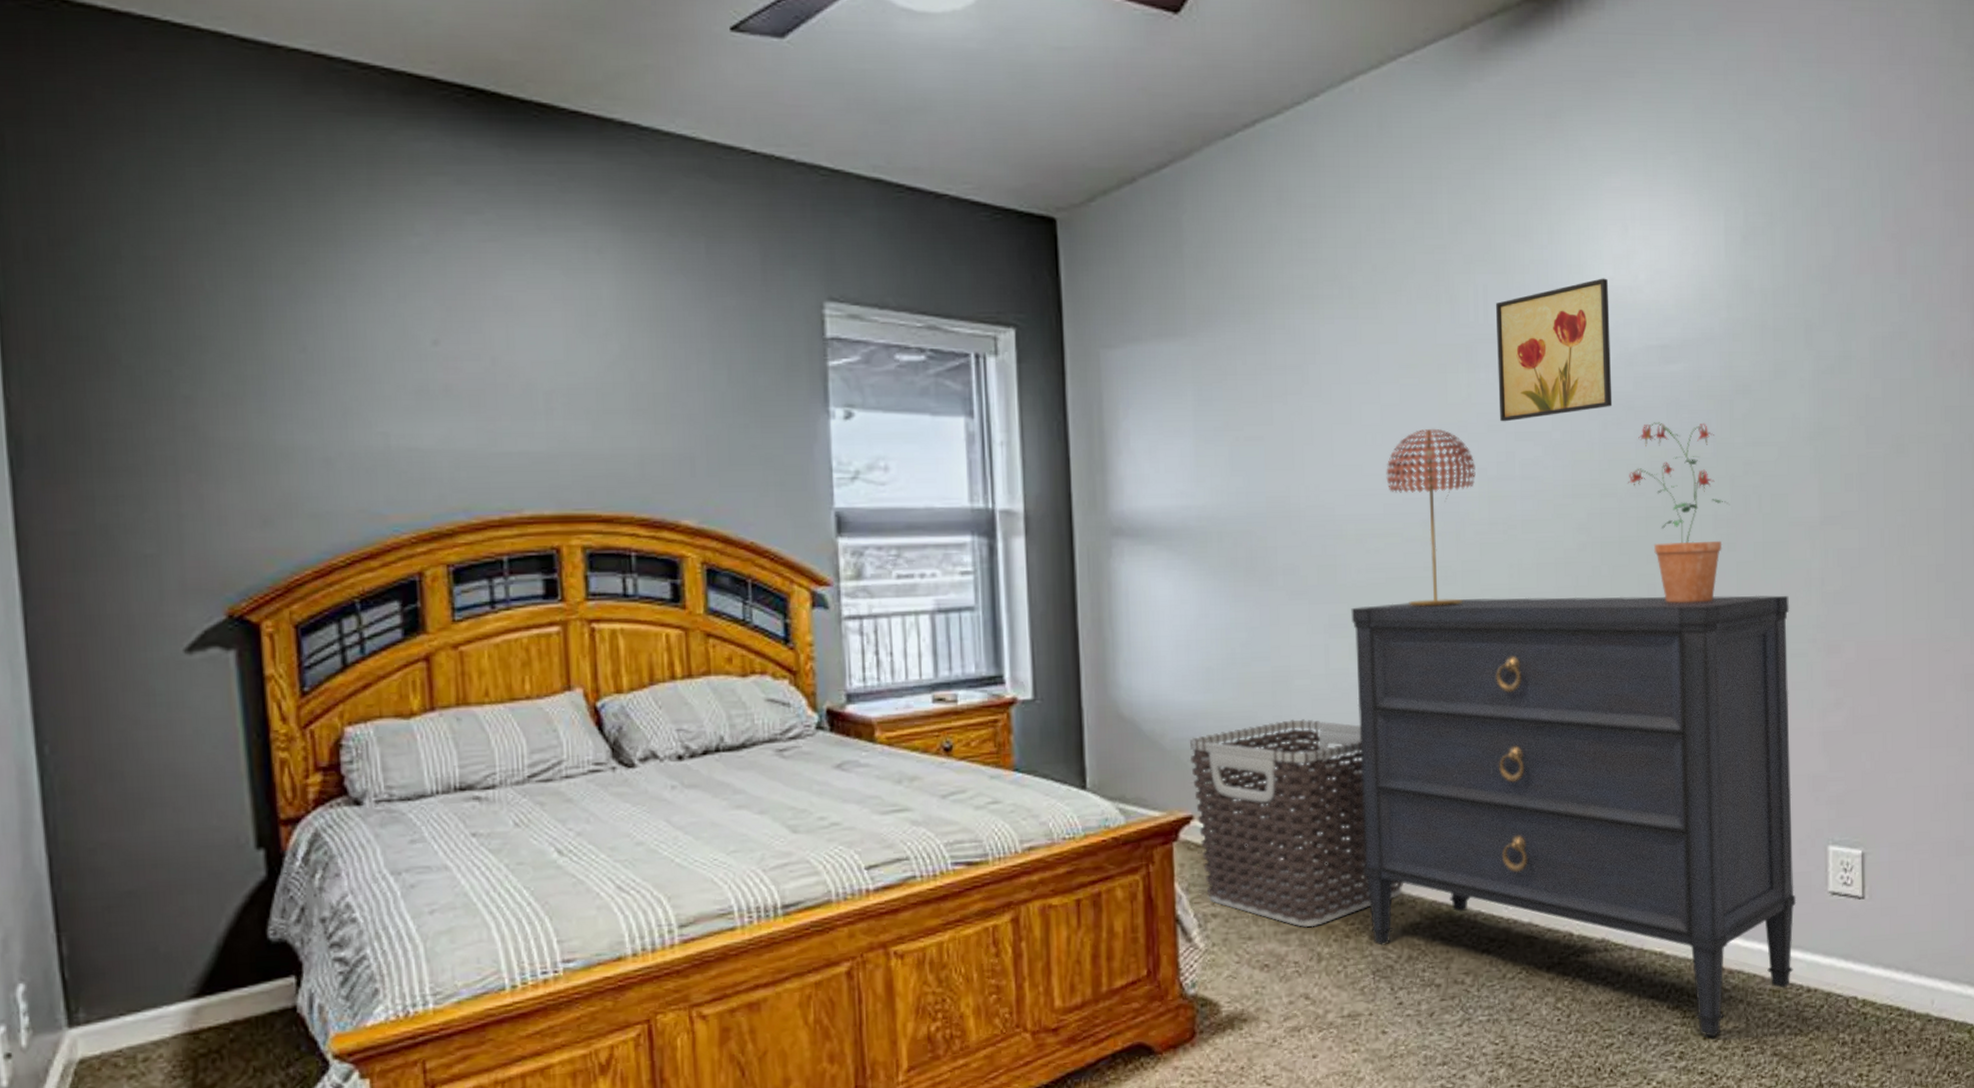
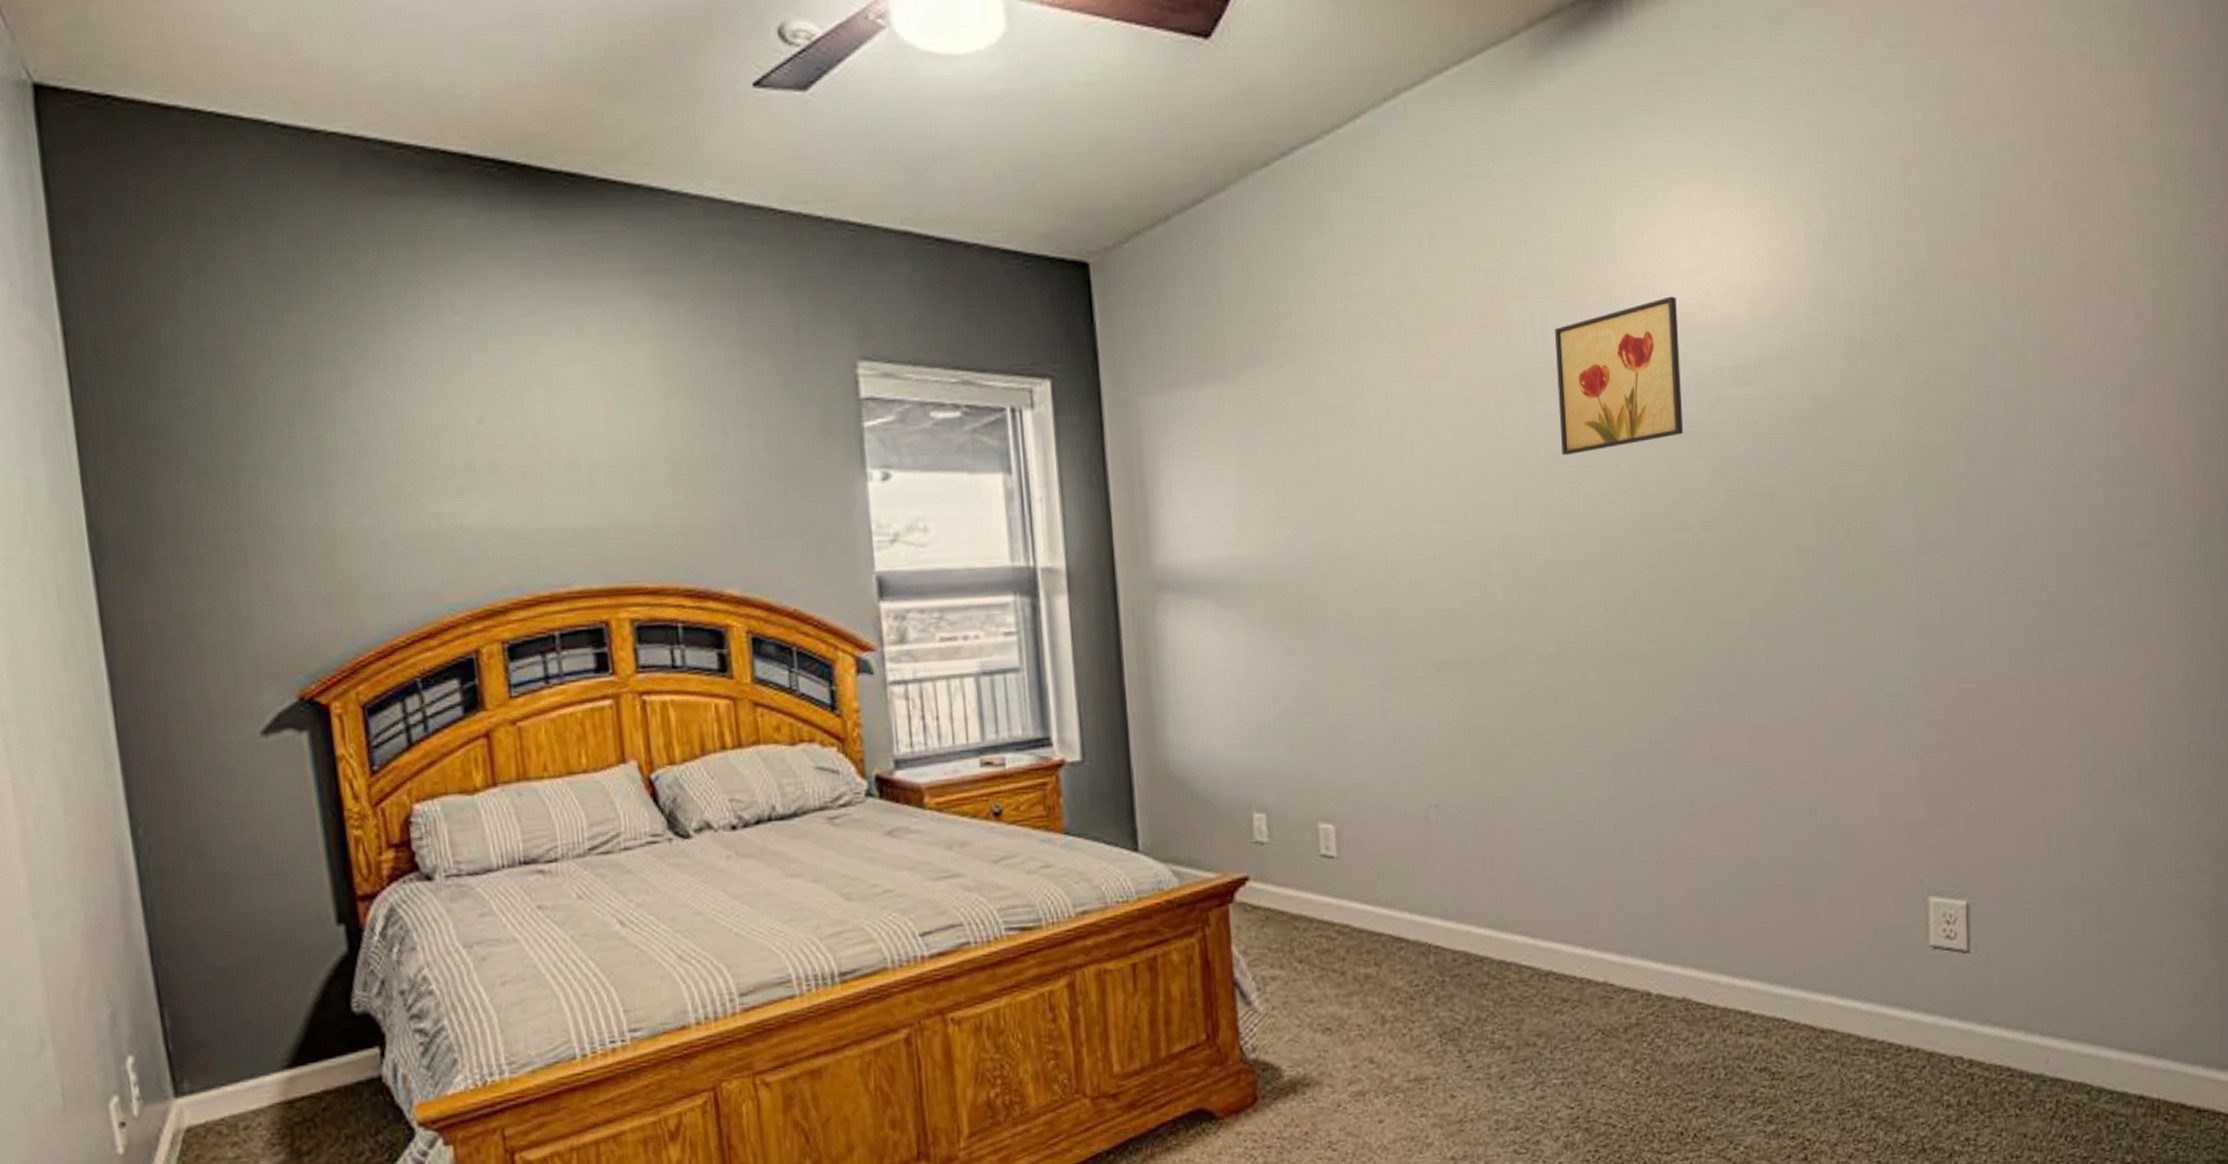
clothes hamper: present [1189,718,1403,928] -> none [1243,774,1469,990]
dresser: present [1351,595,1797,1037] -> none [1407,630,1895,1100]
table lamp: present [1386,428,1476,607] -> none [1441,465,1537,654]
potted plant: present [1627,422,1730,604] -> none [1701,447,1815,642]

